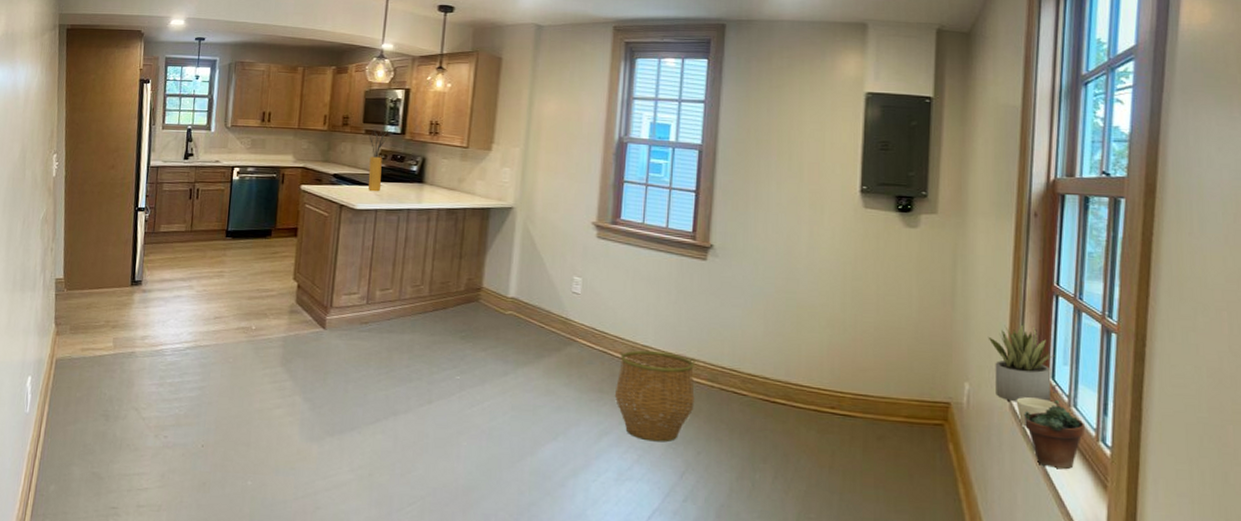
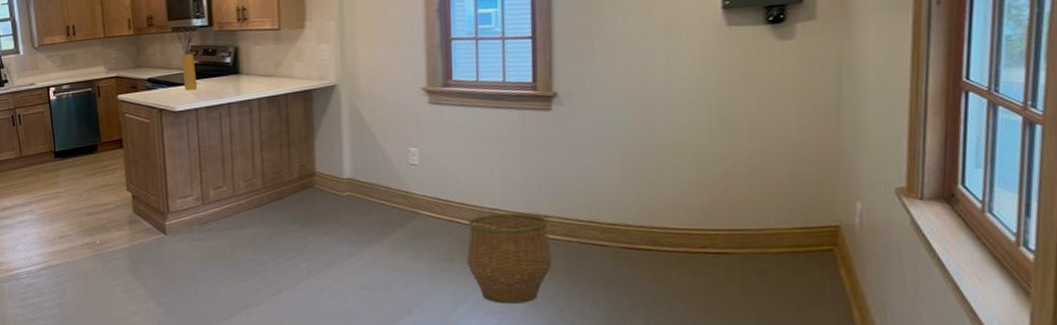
succulent plant: present [988,324,1055,402] -> none [882,129,965,216]
candle: present [1016,397,1058,426] -> none [918,208,969,240]
succulent plant: present [1023,383,1085,470] -> none [927,190,1002,282]

